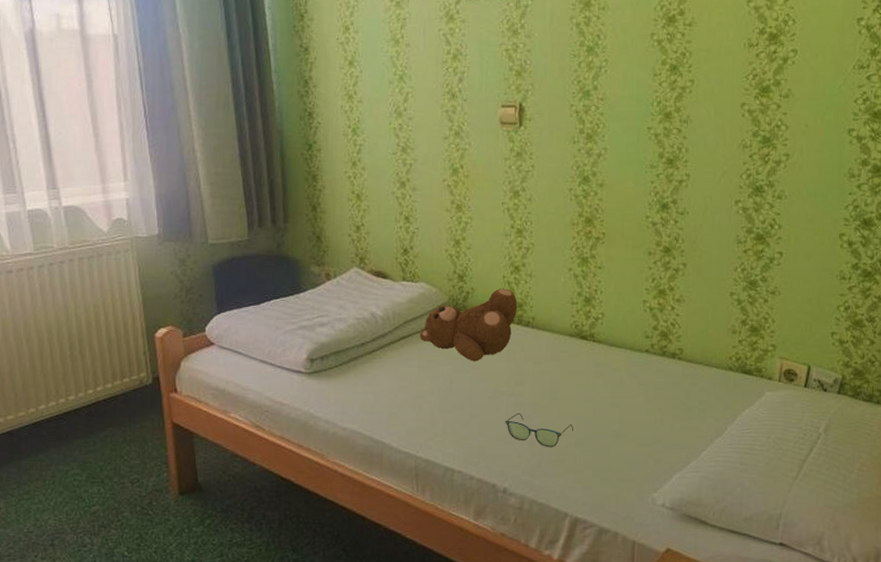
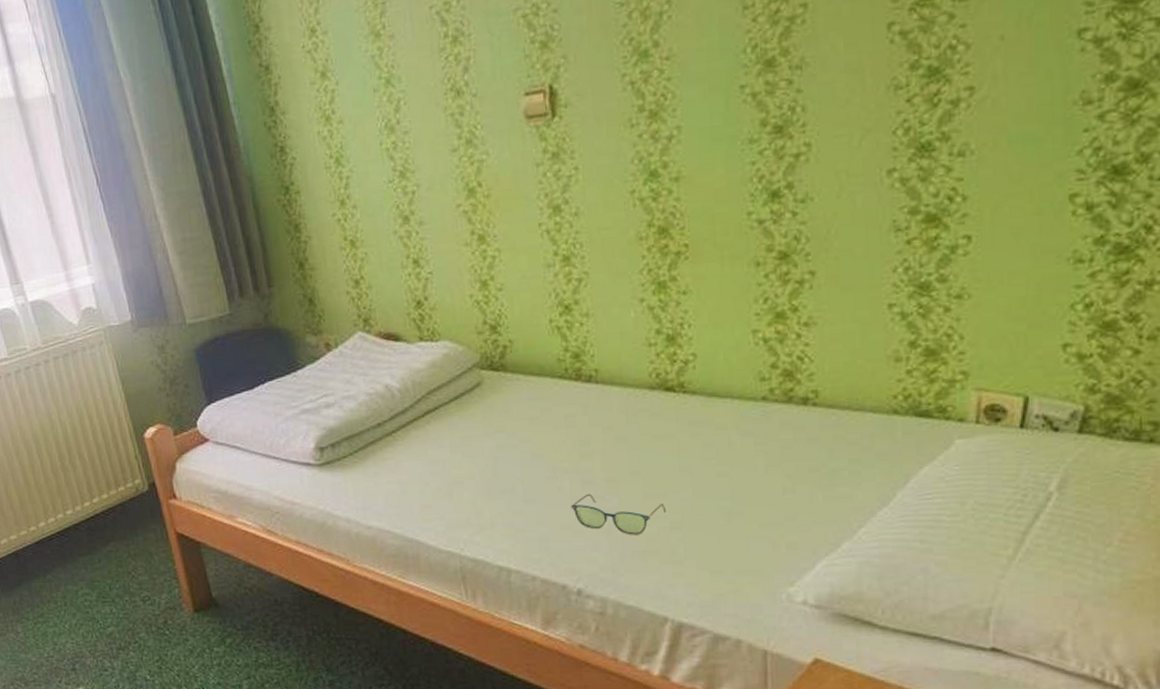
teddy bear: present [419,288,518,361] -> none [448,335,574,434]

